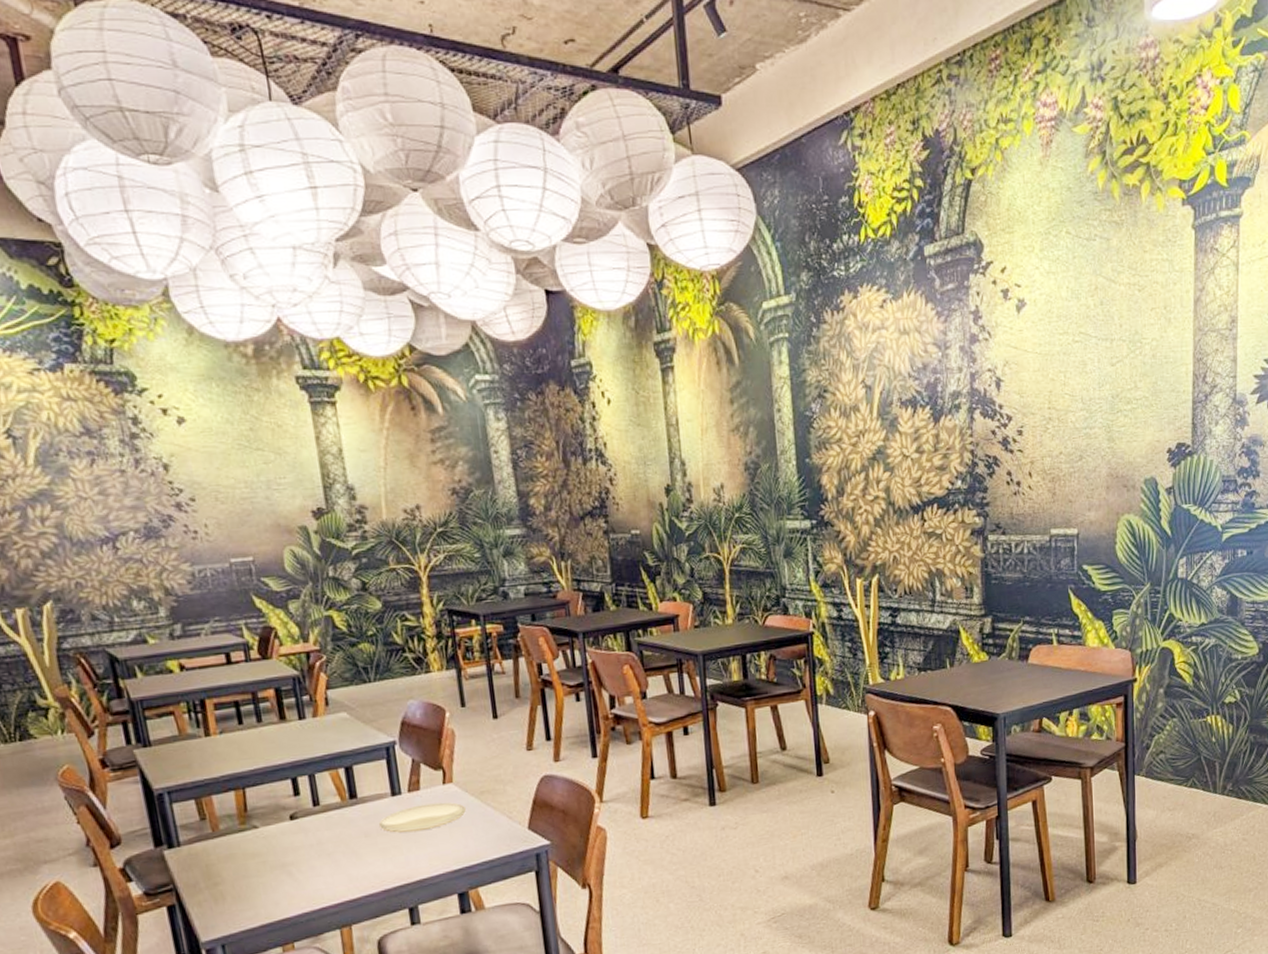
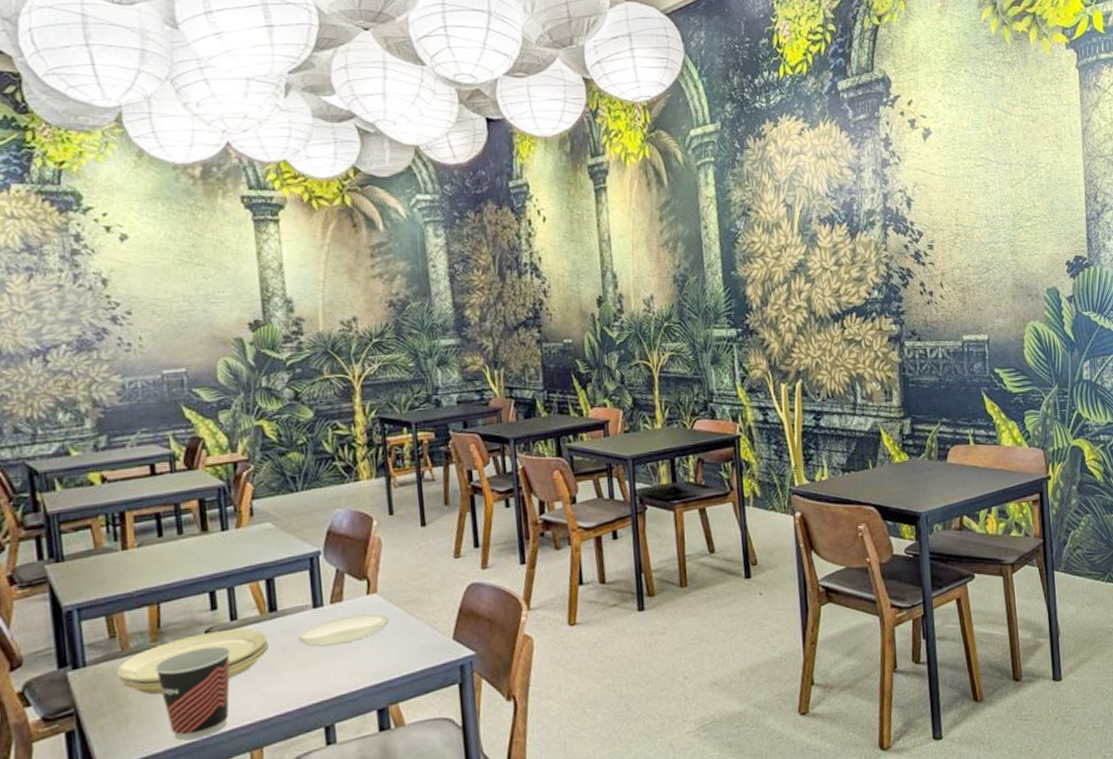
plate: none [209,814,352,874] -> present [116,629,269,695]
cup: none [244,830,318,916] -> present [154,646,232,740]

